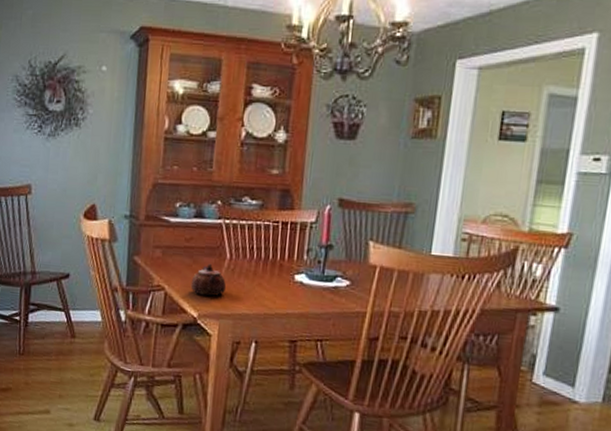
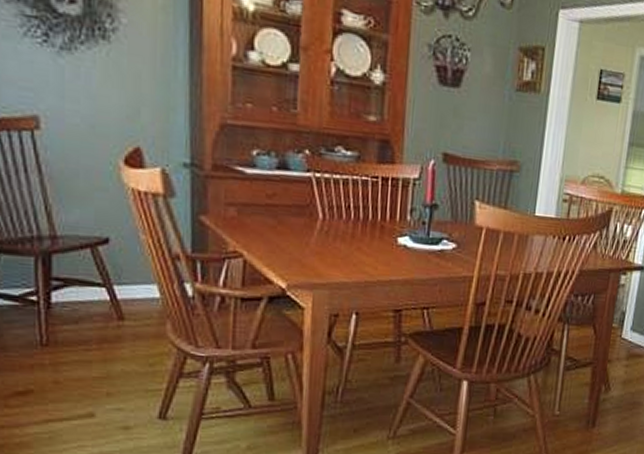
teapot: present [190,263,226,297] -> none [276,224,319,264]

